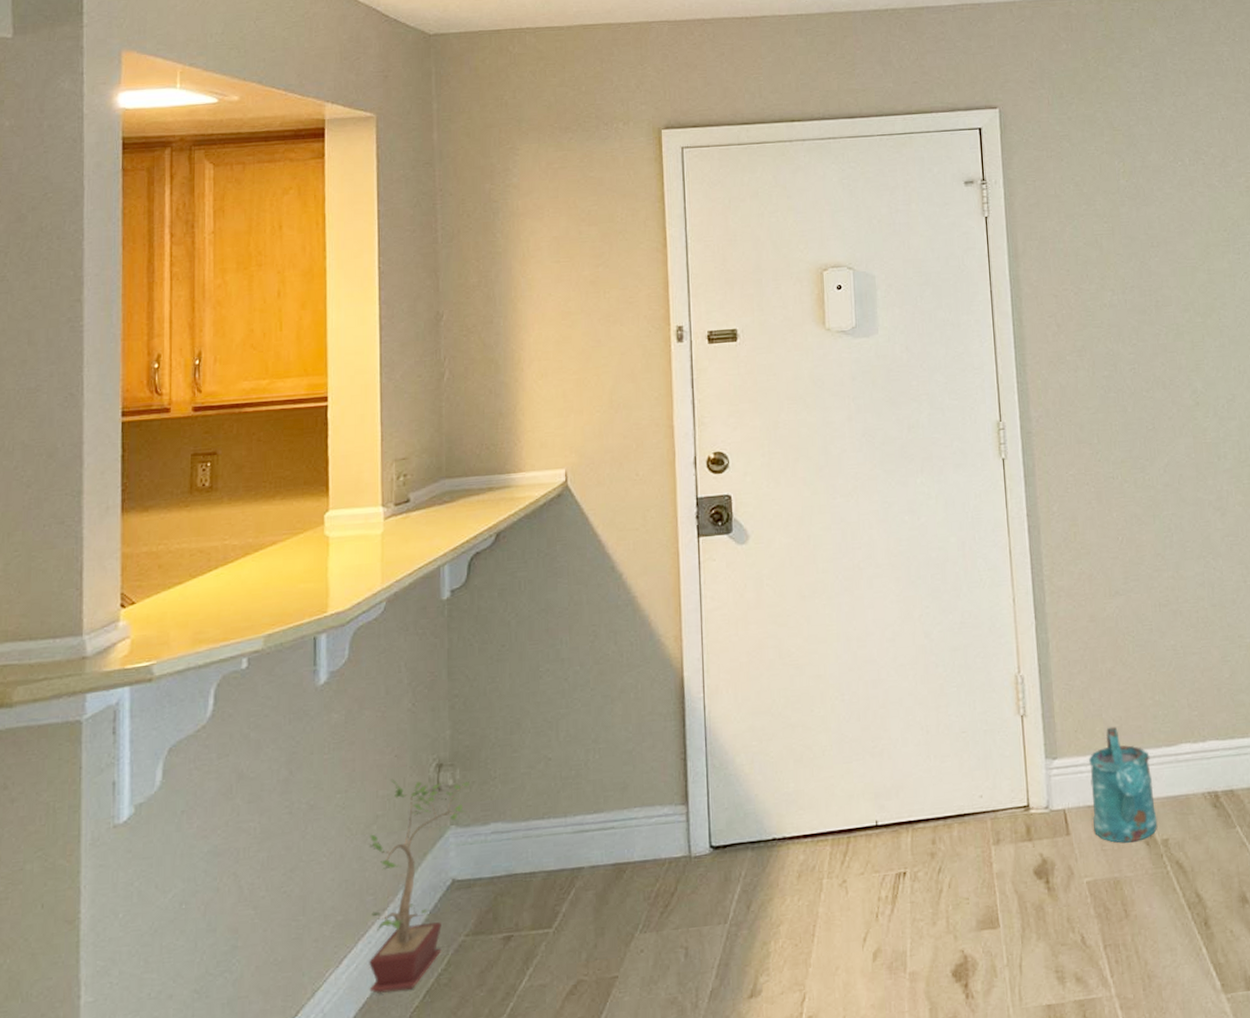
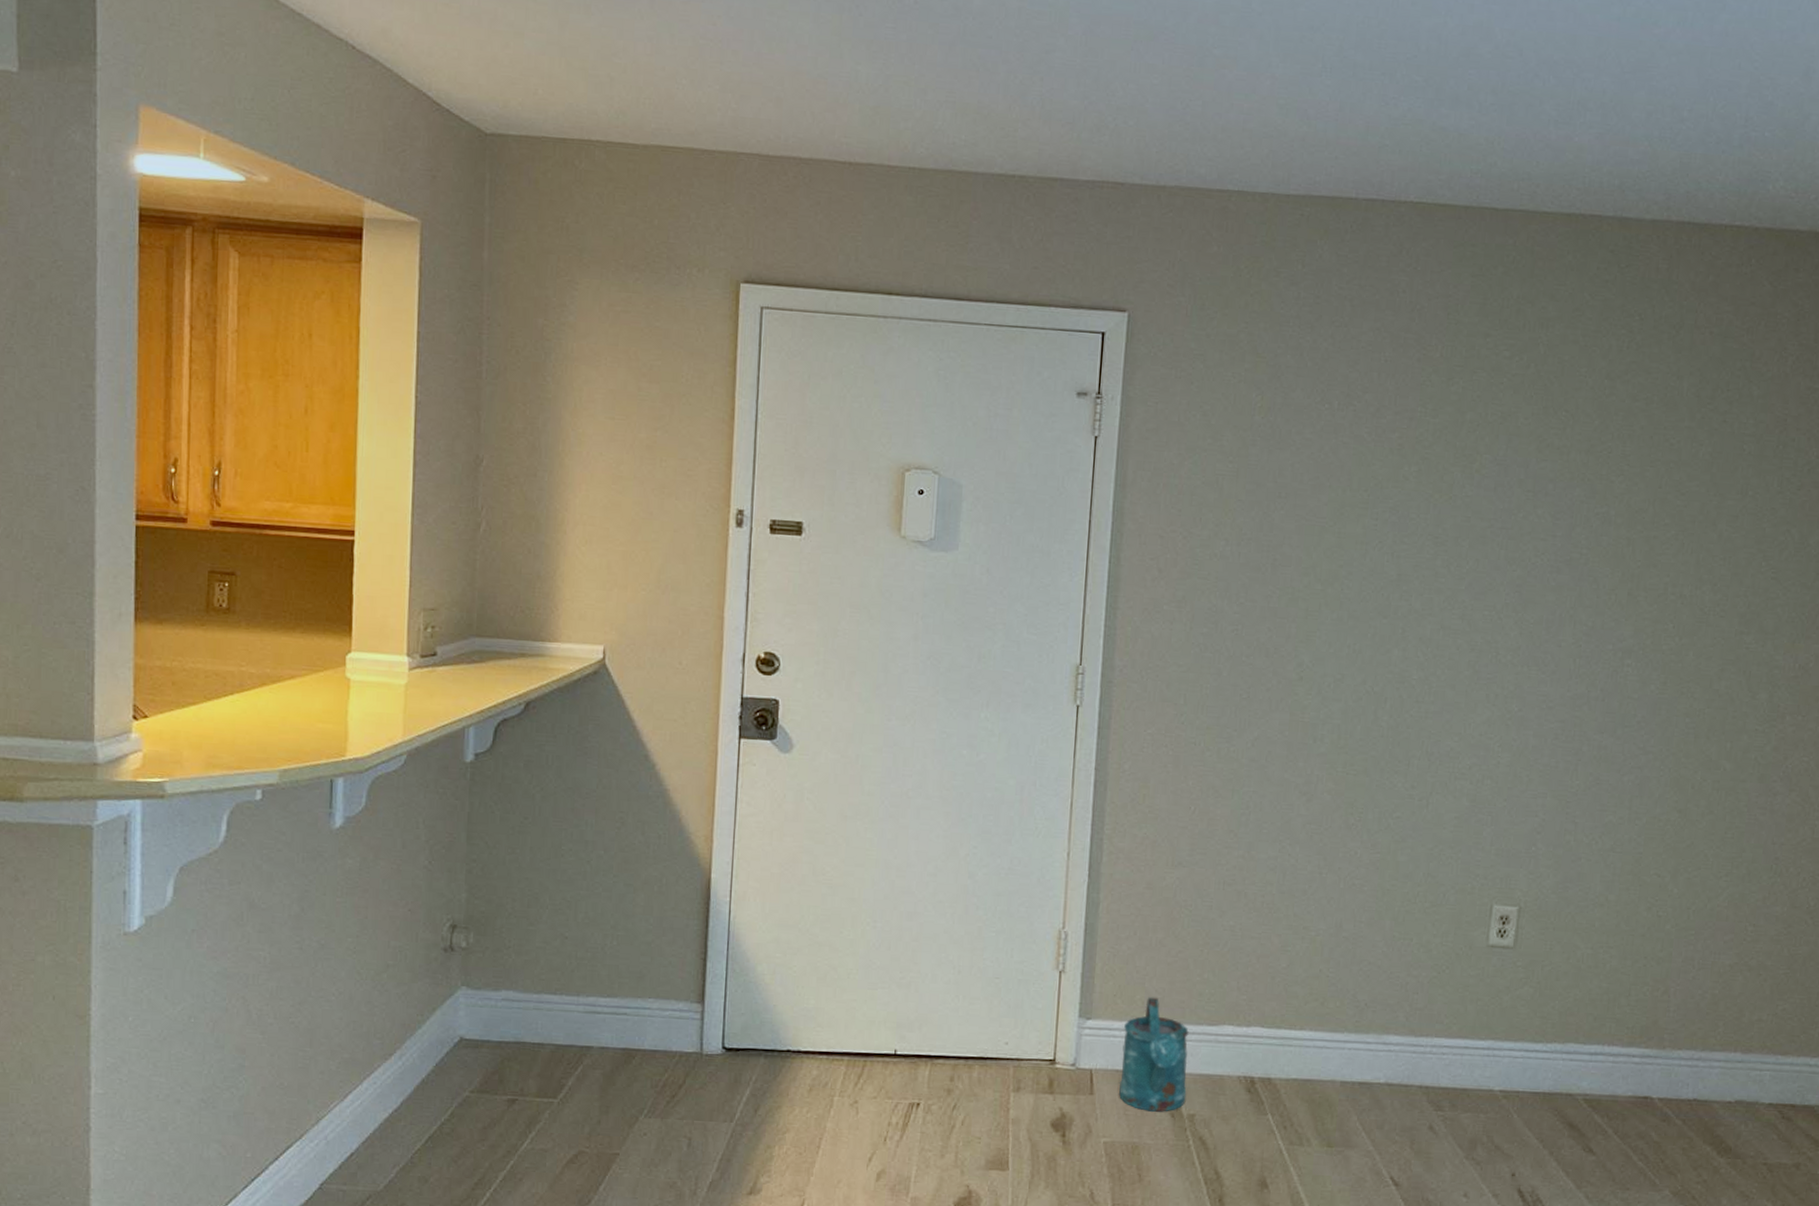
potted plant: present [369,779,470,994] -> none [372,931,483,1133]

